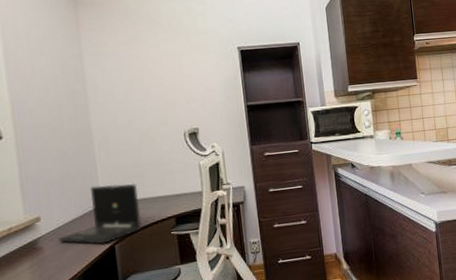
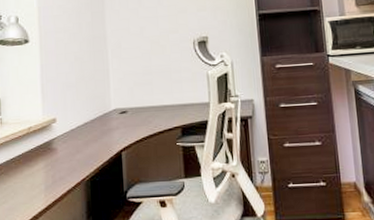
laptop: present [57,183,142,245] -> none [70,90,149,150]

